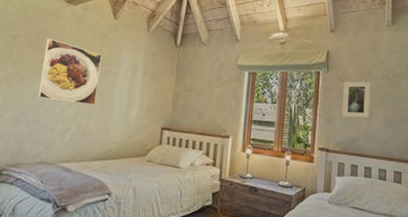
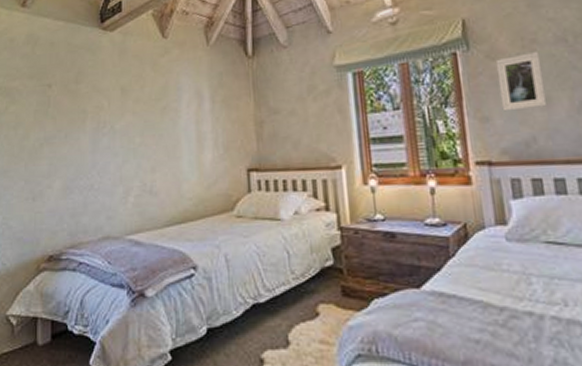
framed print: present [38,38,102,106] -> none [86,79,157,157]

